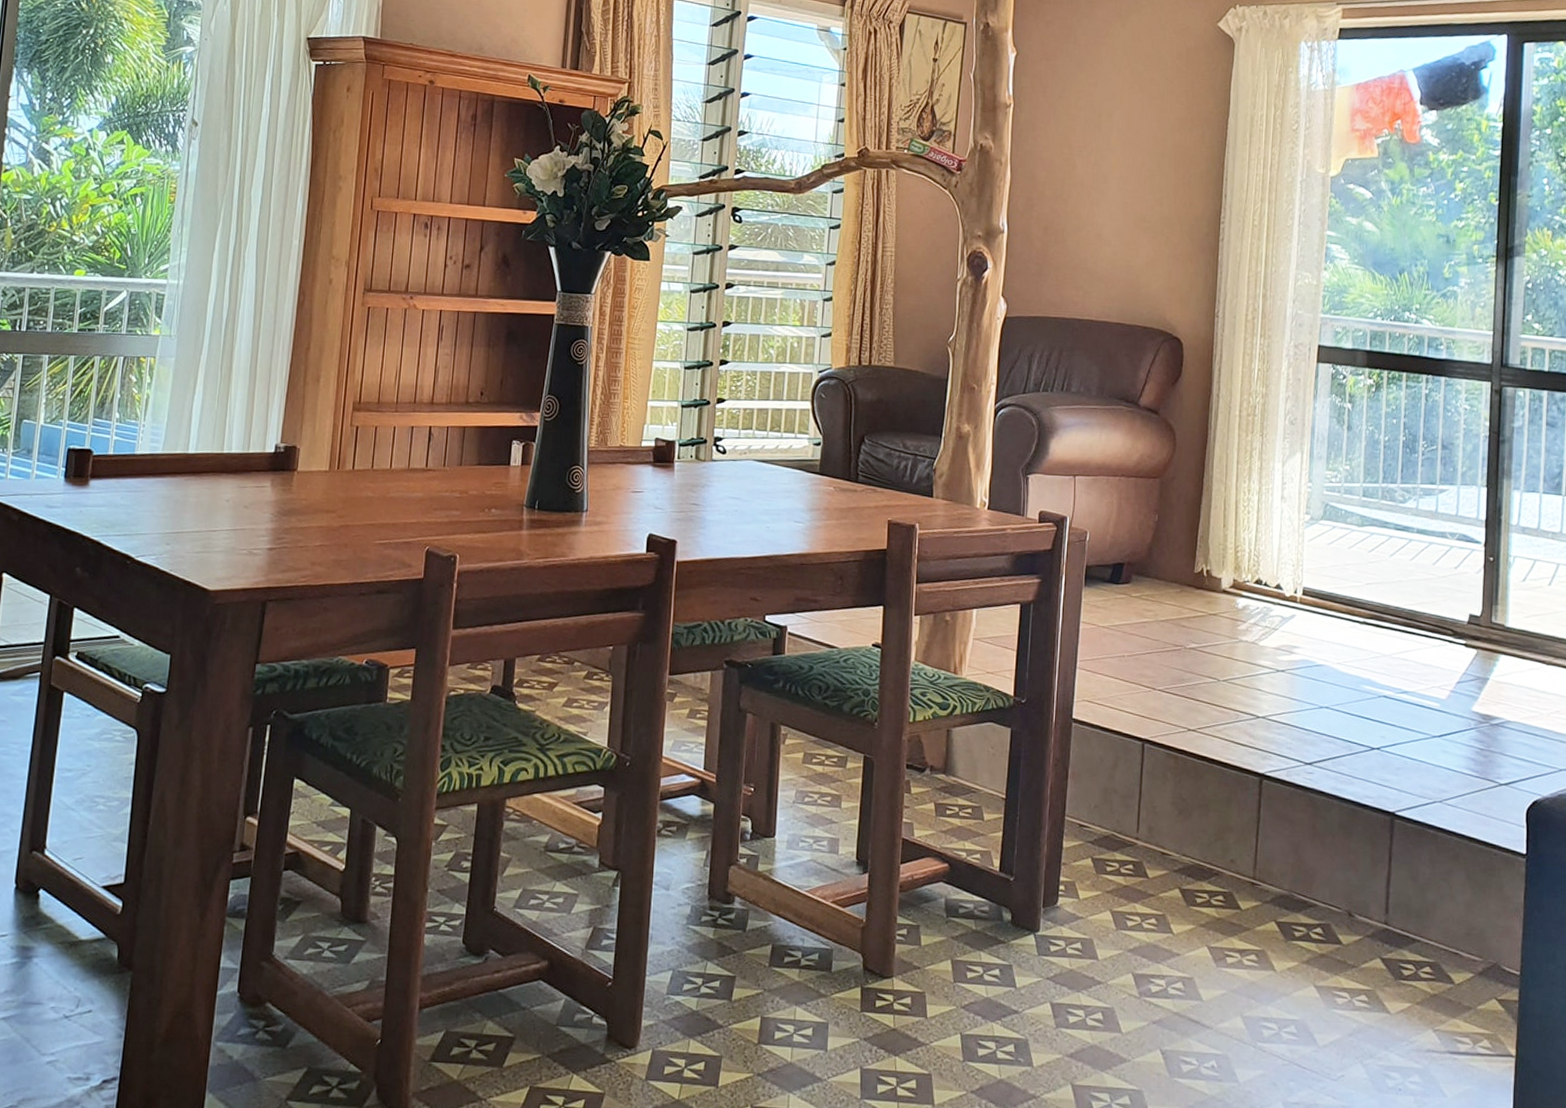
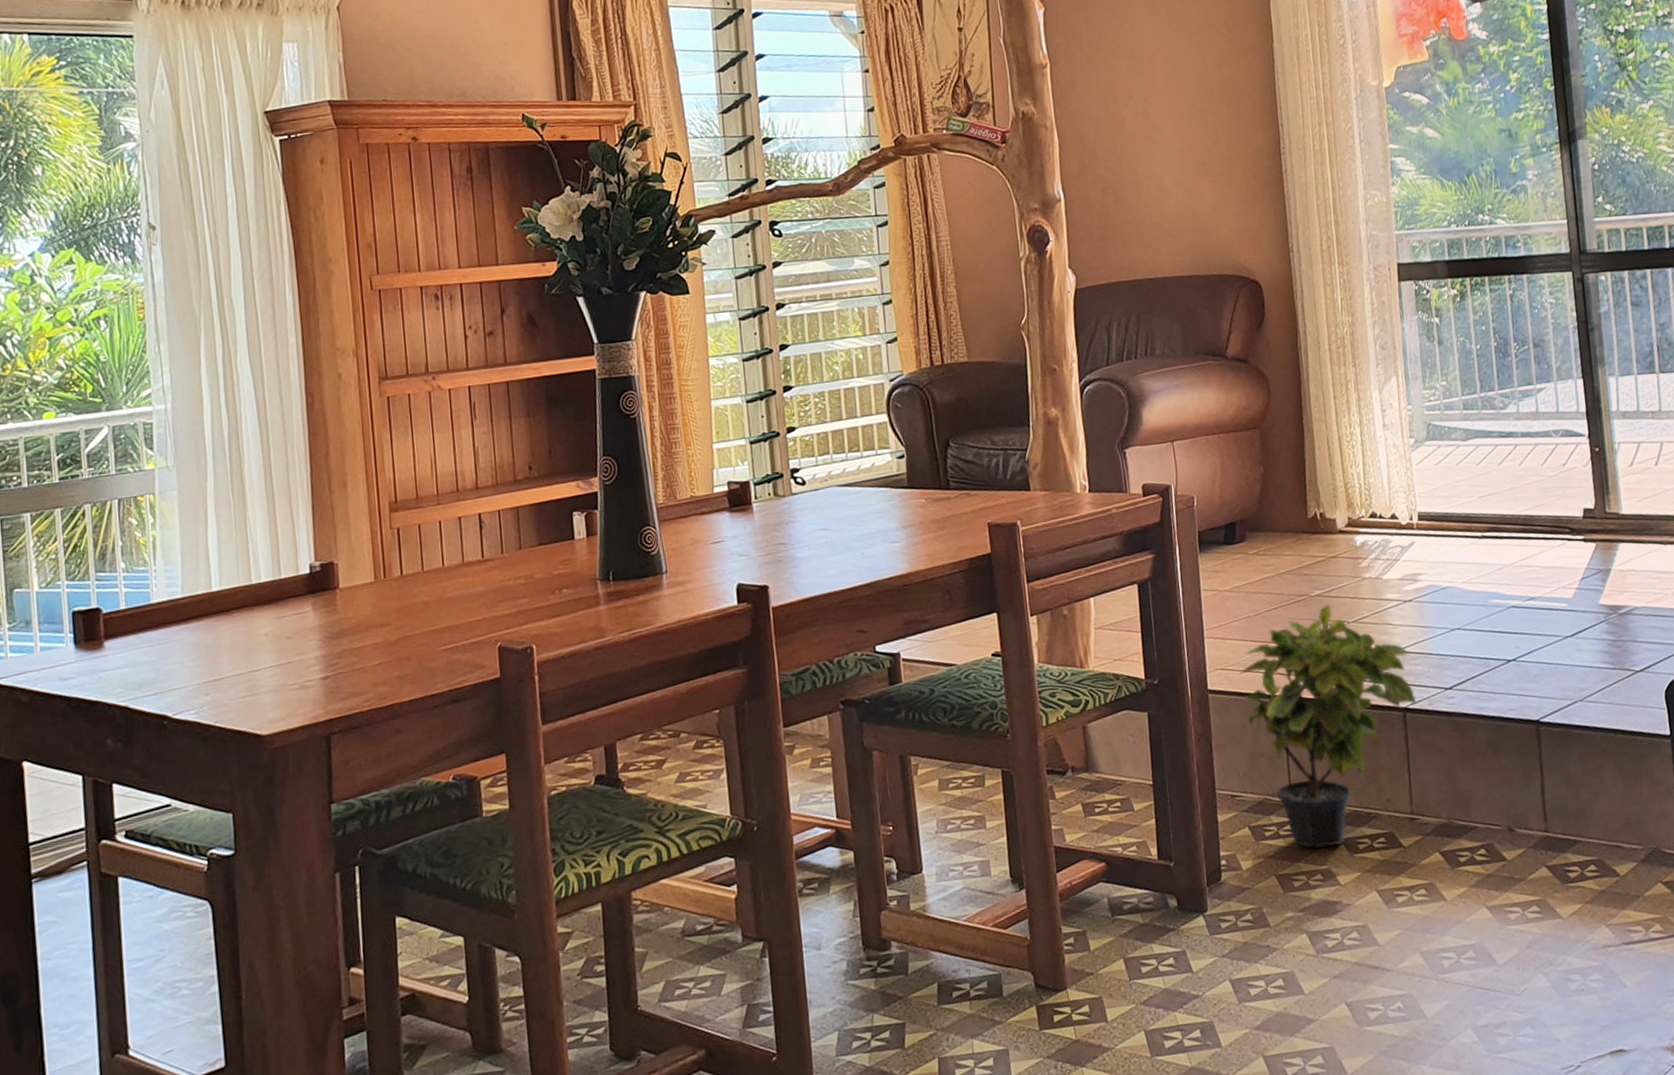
potted plant: none [1105,658,1274,895] -> present [1240,604,1416,848]

